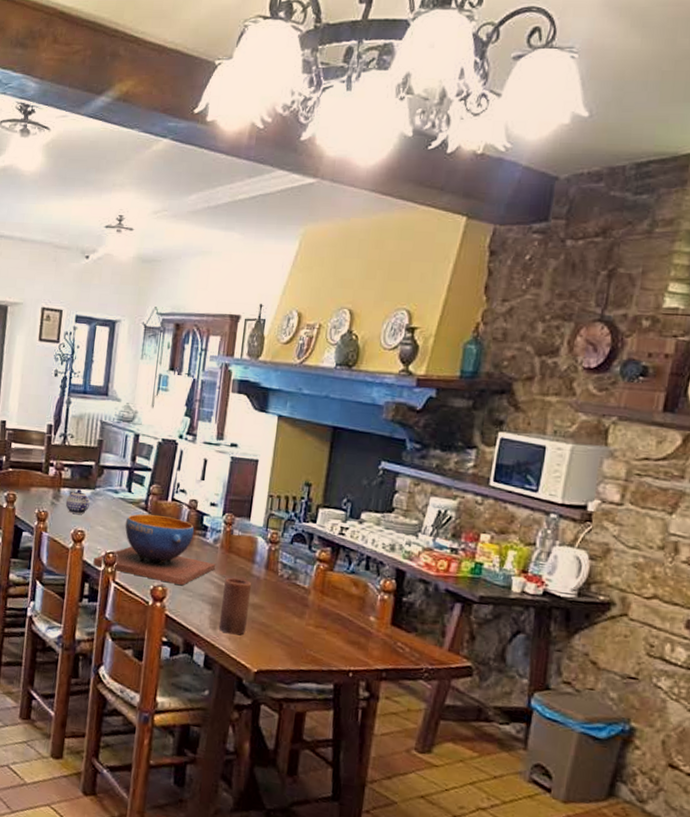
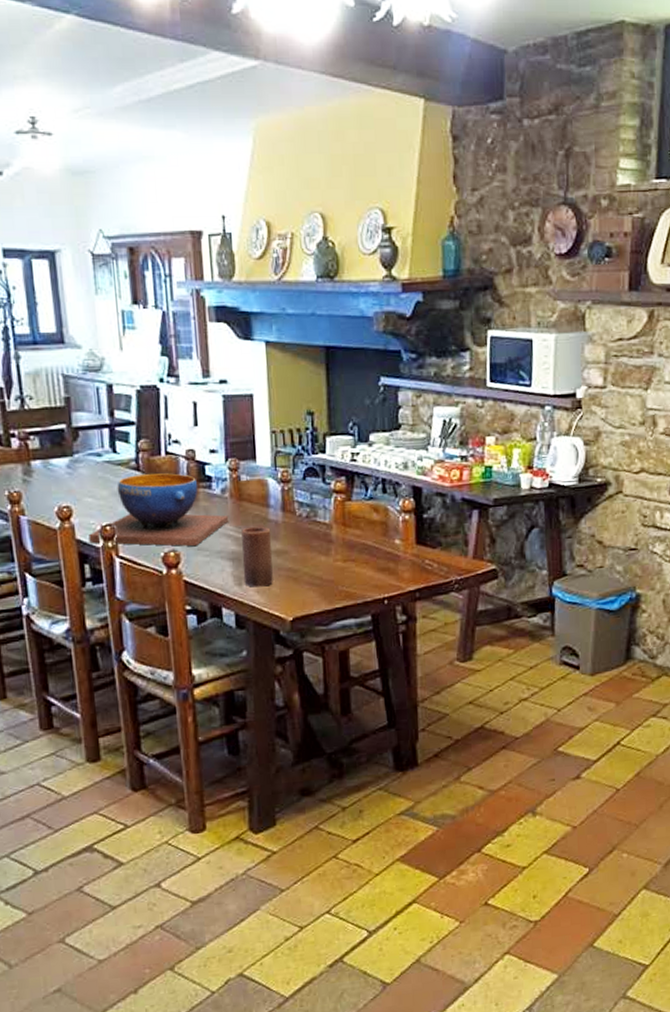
teapot: present [65,489,90,514] -> none [40,459,70,488]

